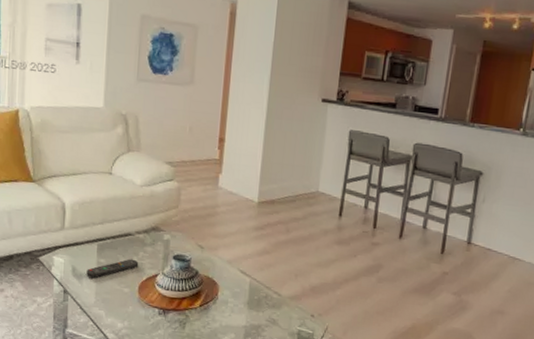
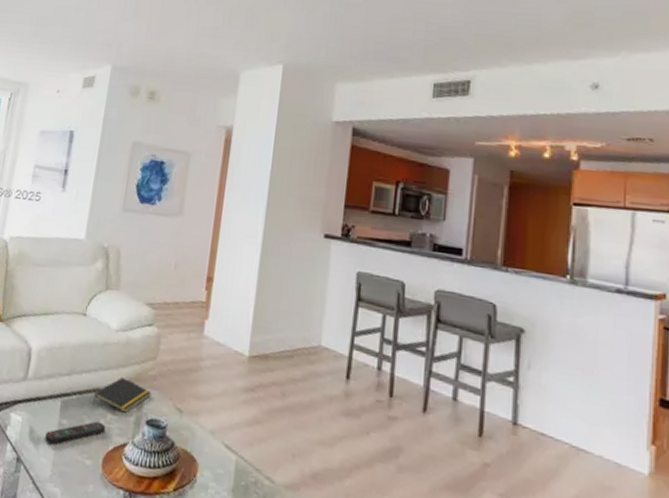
notepad: none [126,224,176,251] -> present [93,377,152,413]

